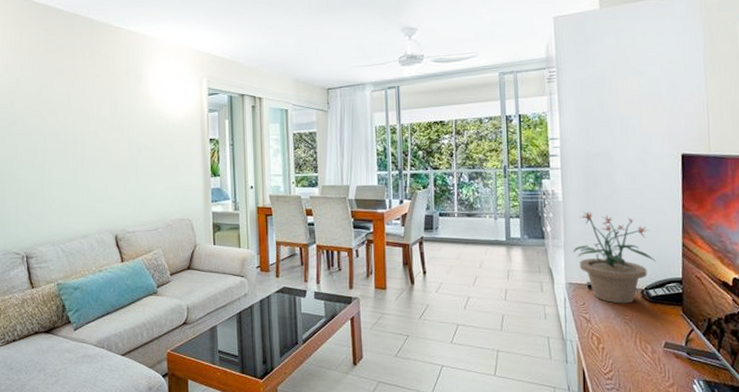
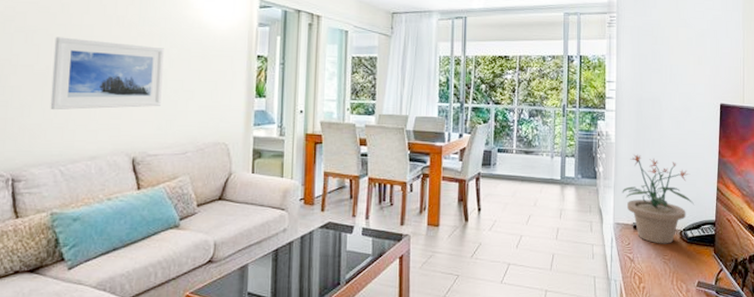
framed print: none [47,135,134,198] -> present [50,37,164,110]

